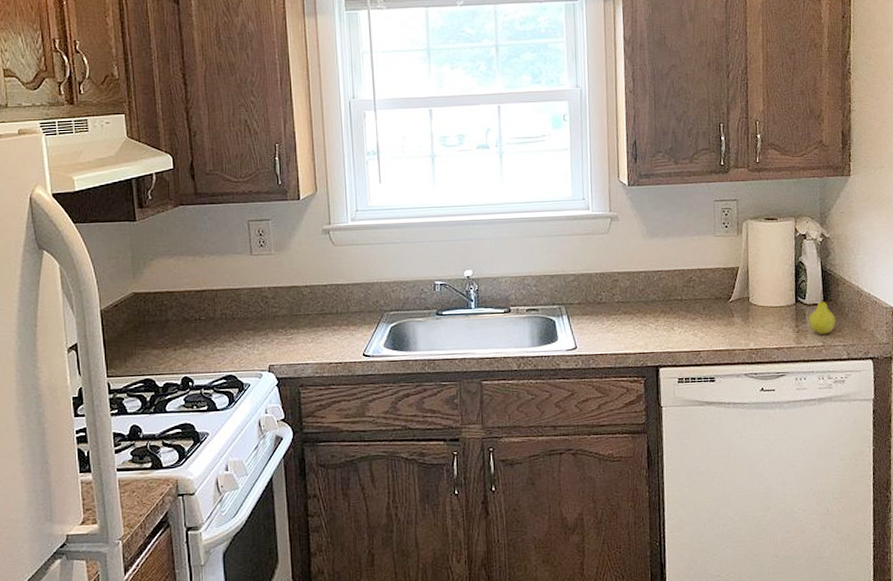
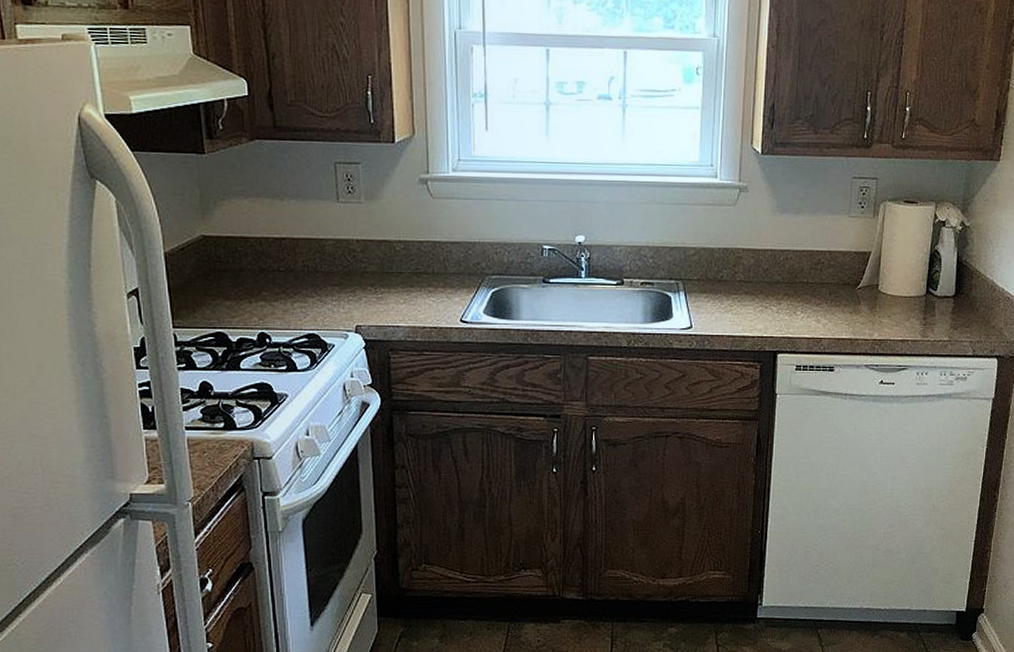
fruit: present [809,290,836,335] -> none [938,282,966,330]

